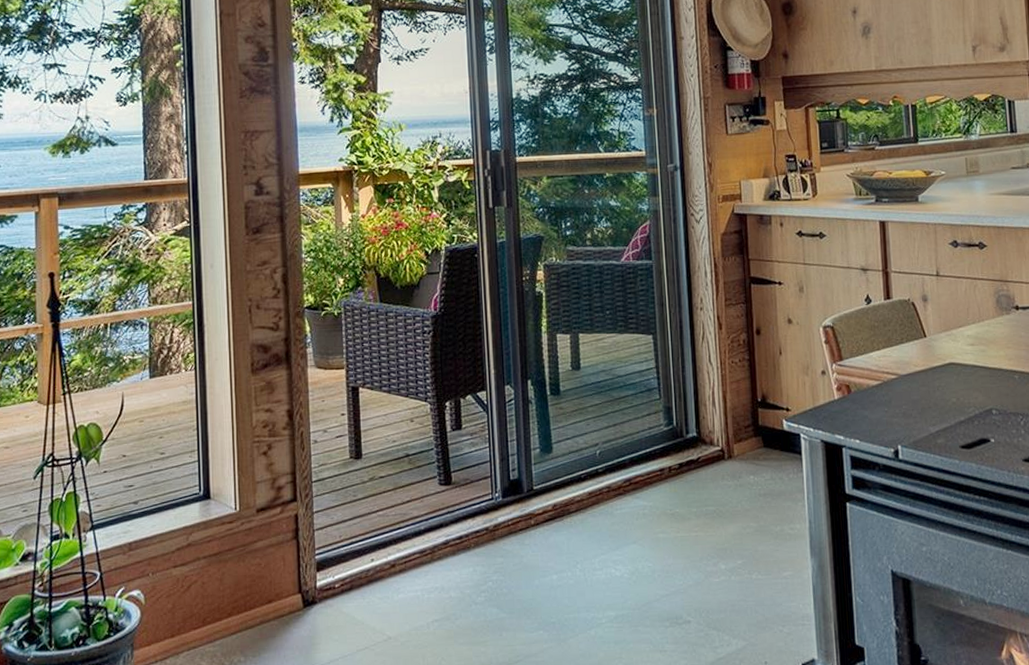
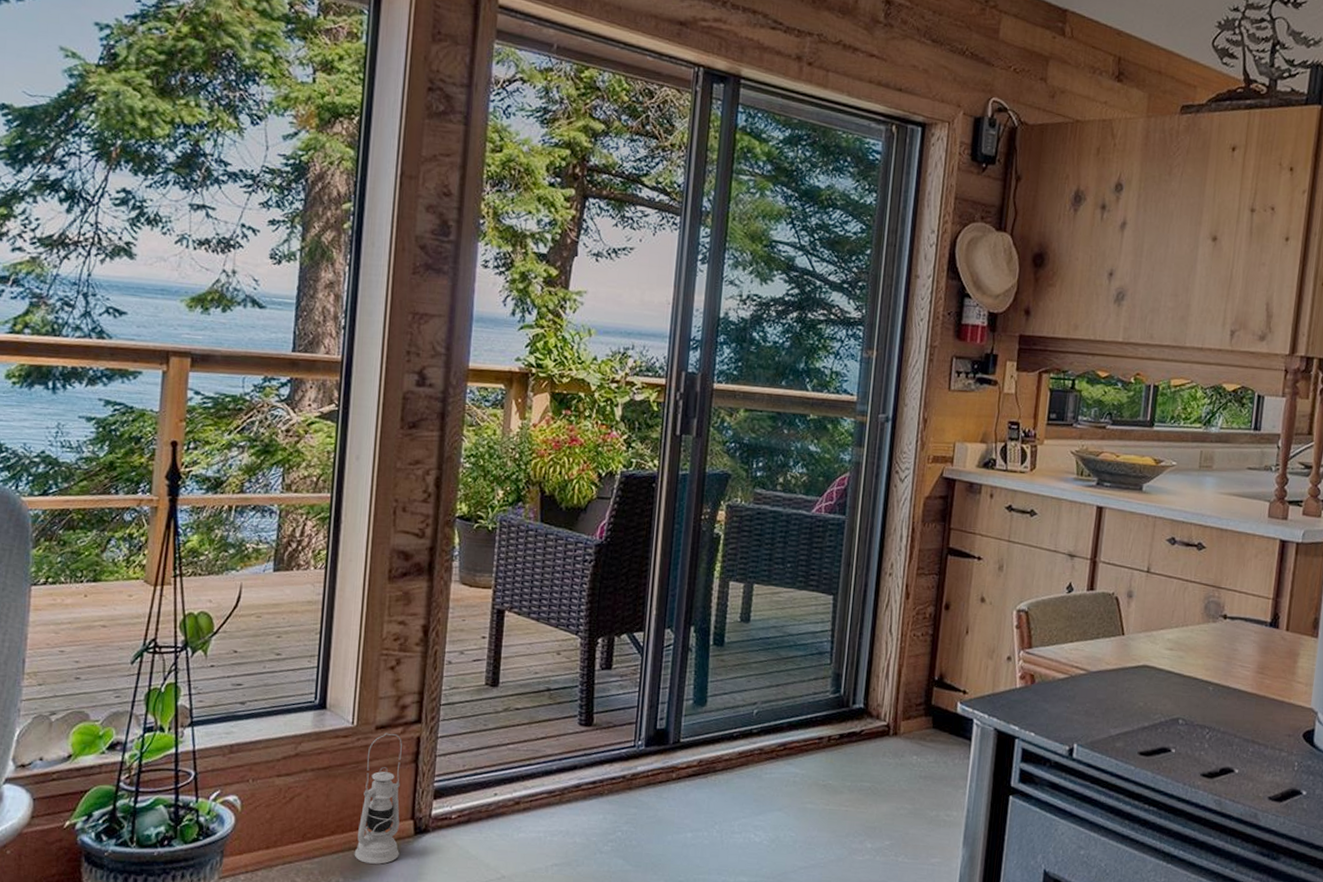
lantern: none [251,514,292,640] -> present [354,732,402,864]

